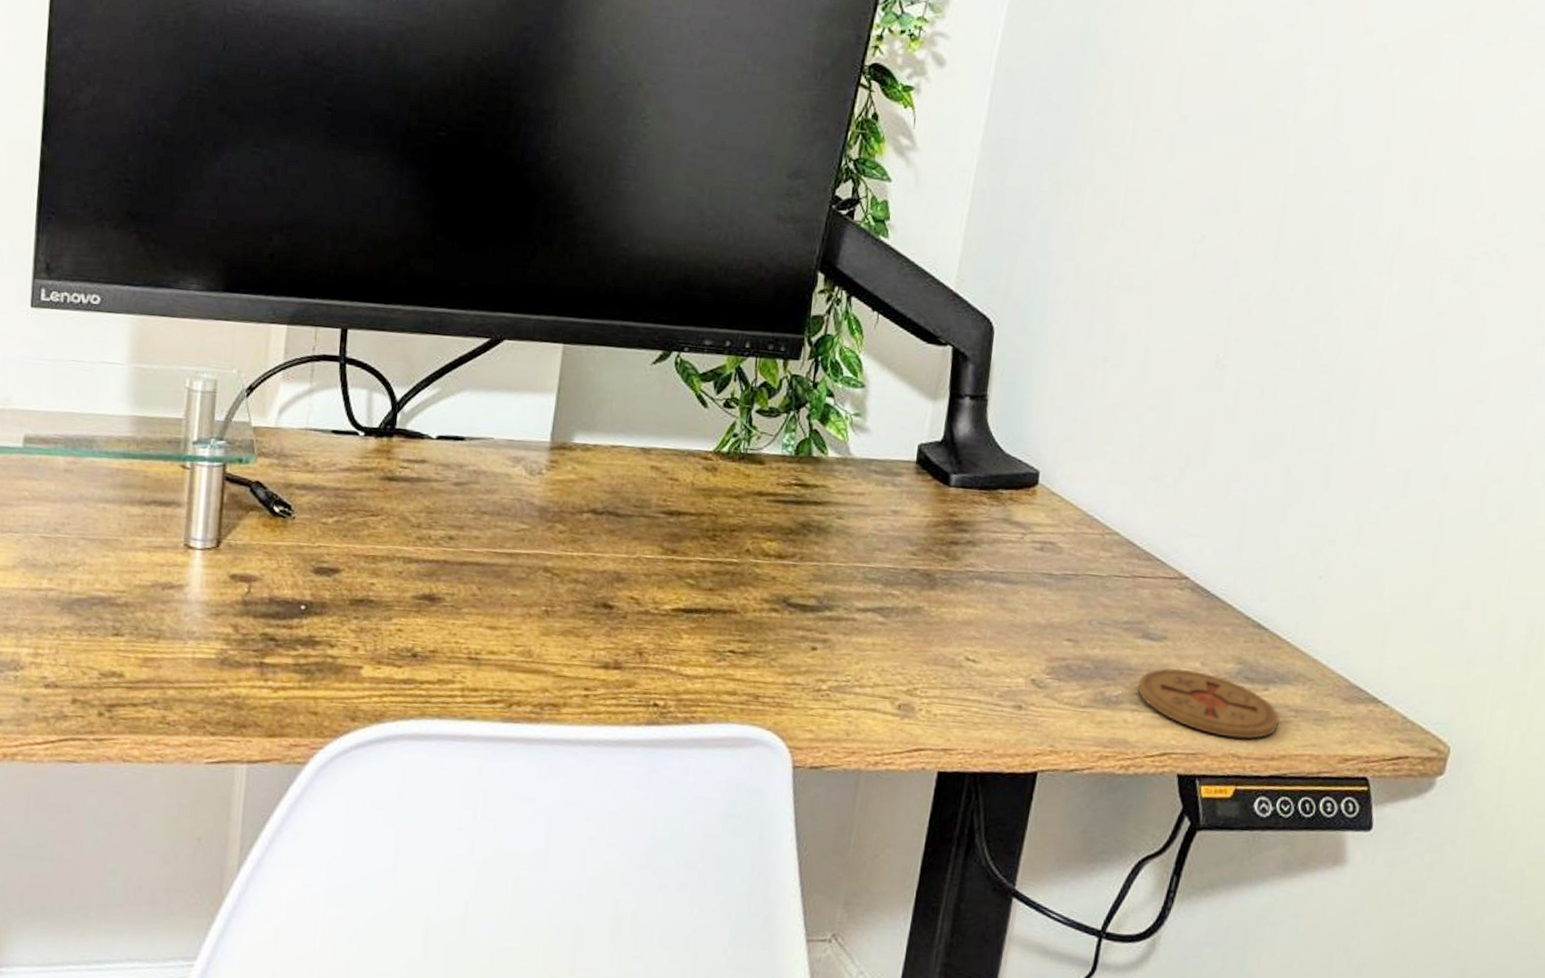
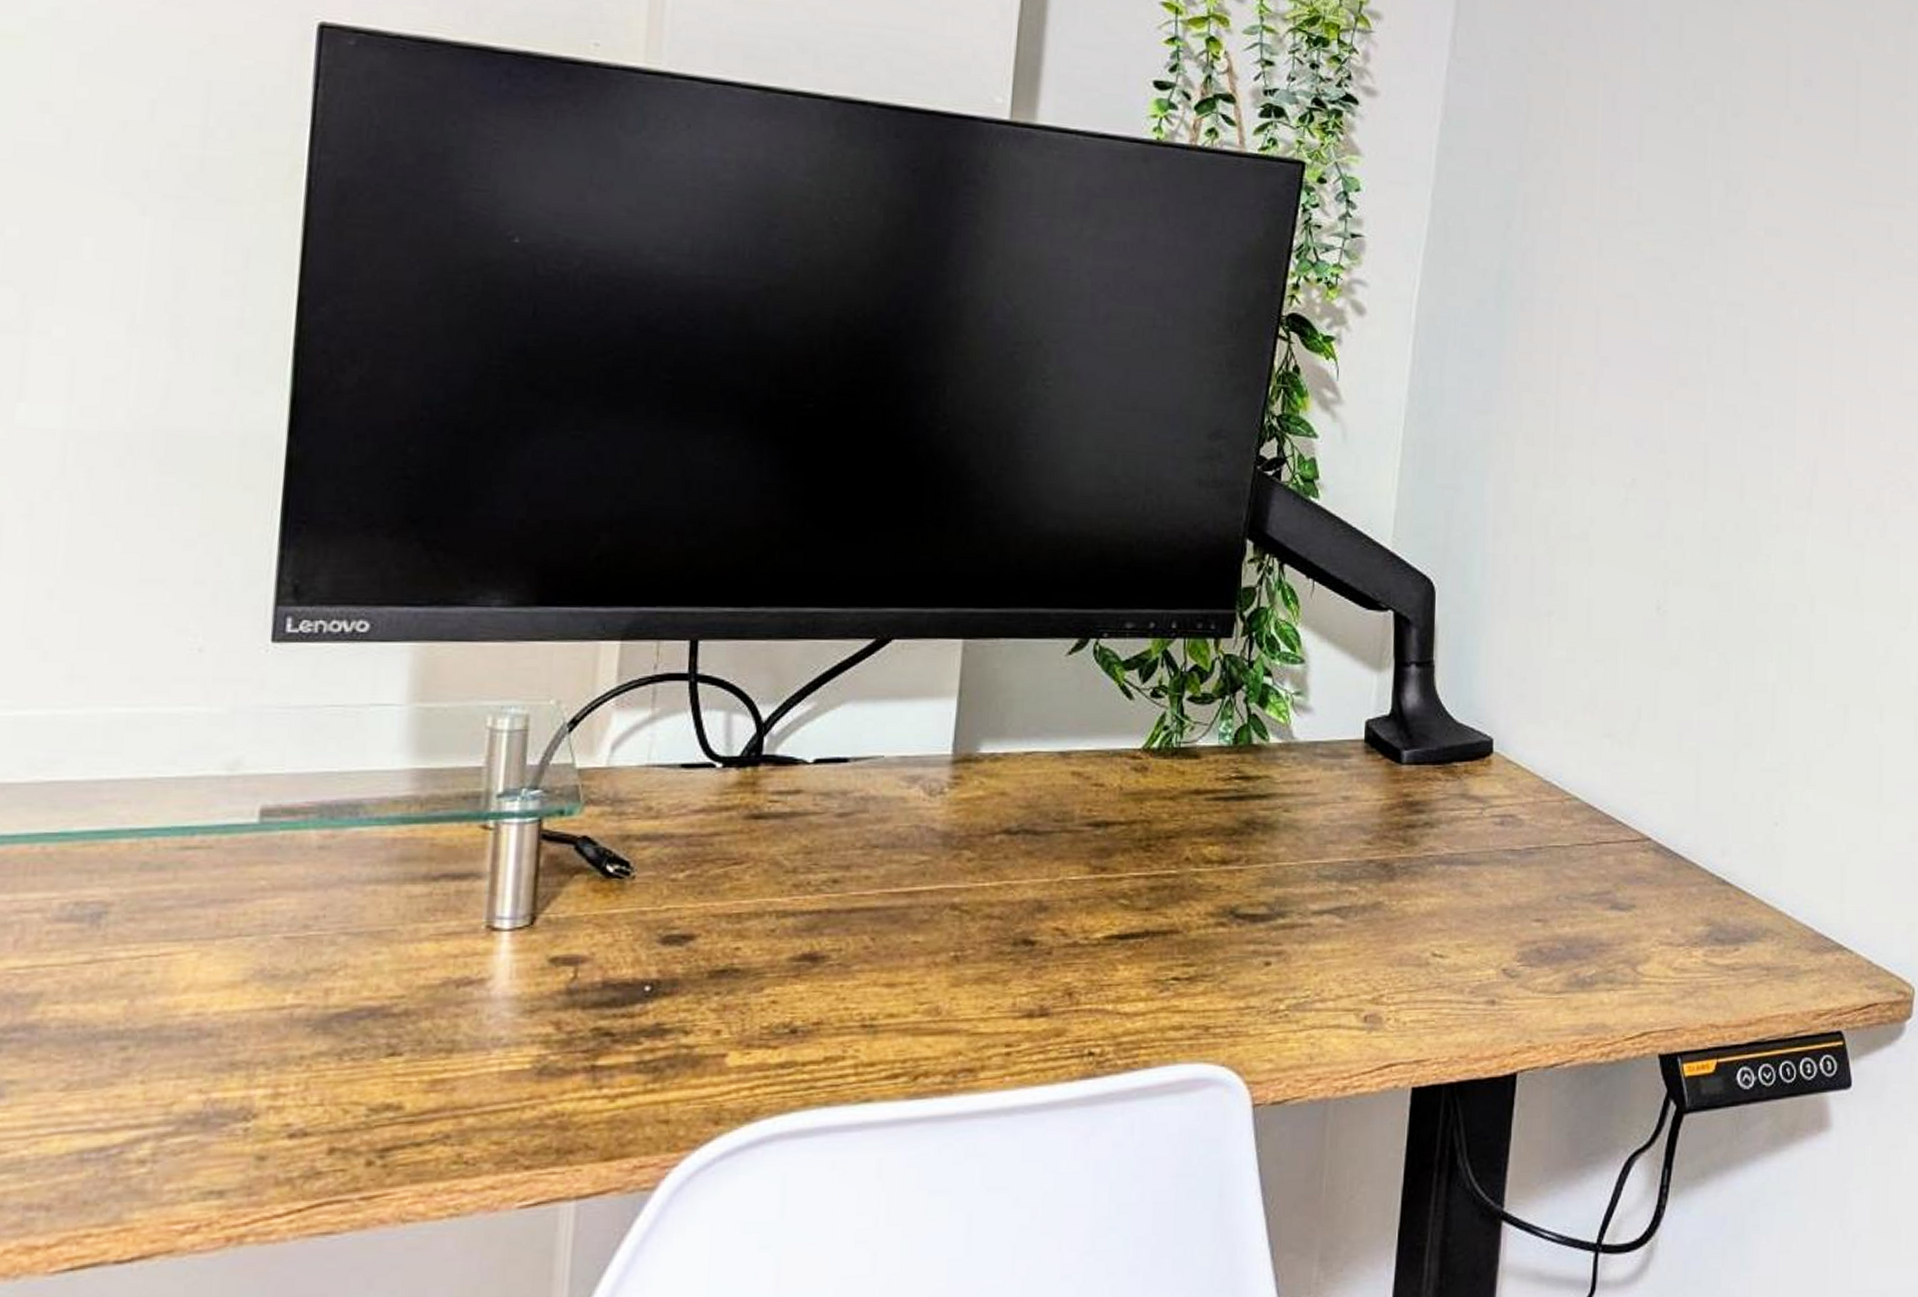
coaster: present [1138,668,1280,739] -> none [1611,938,1754,1007]

